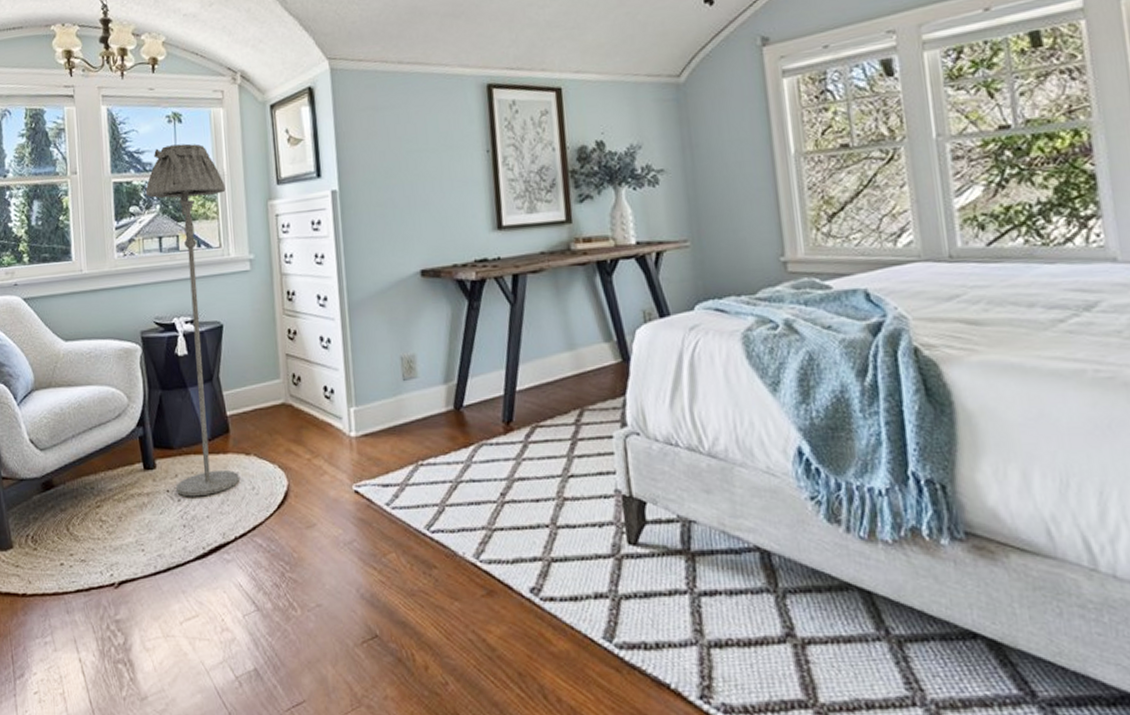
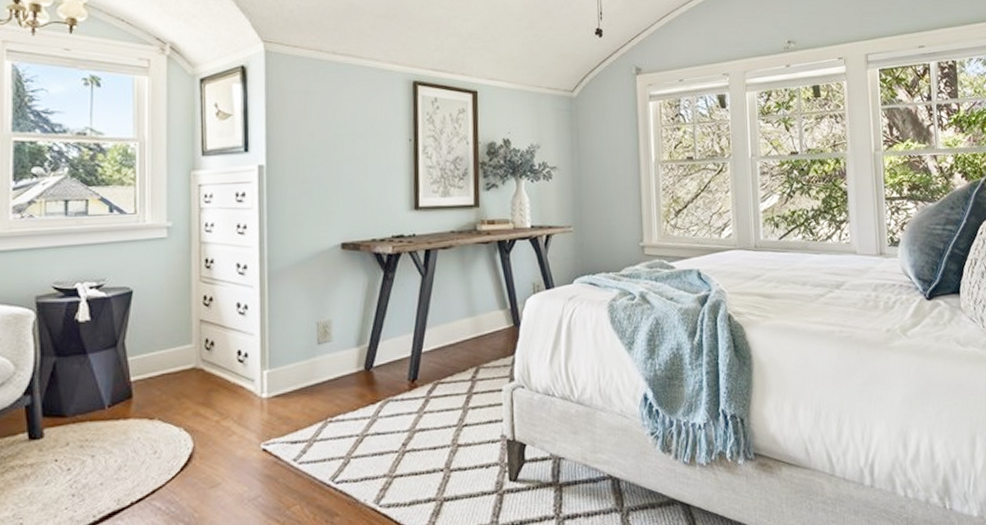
floor lamp: present [145,143,239,497] -> none [52,108,146,466]

